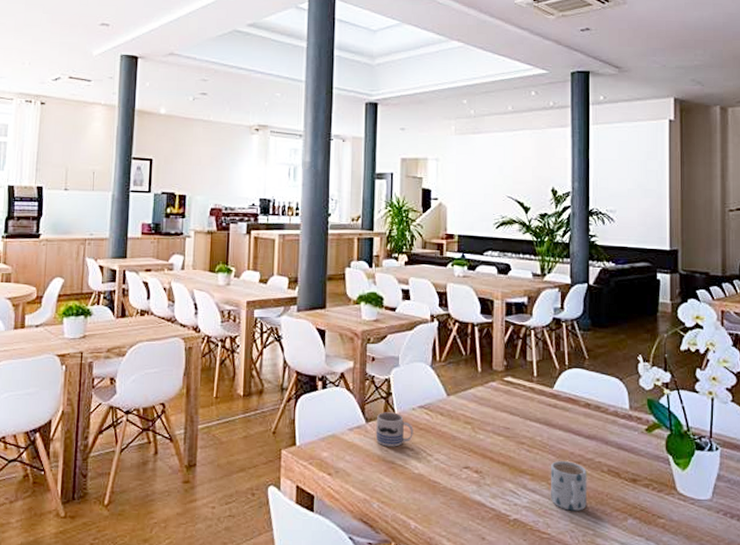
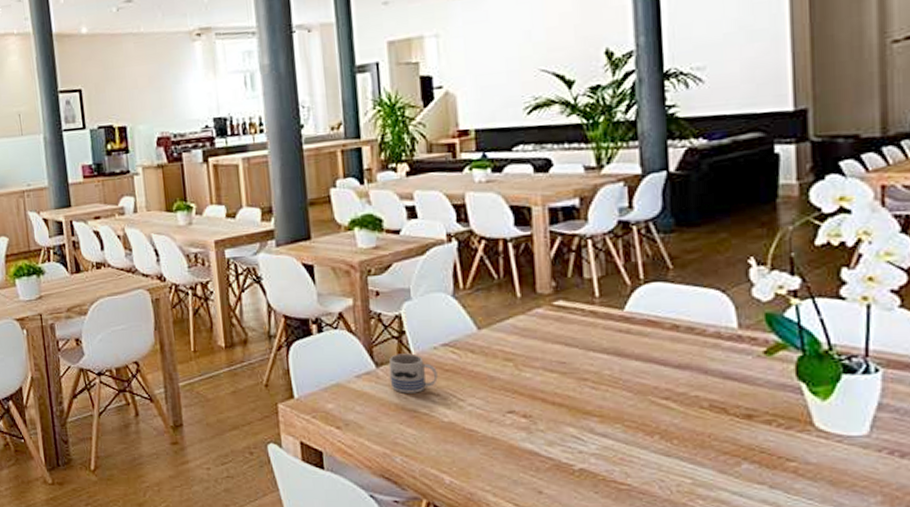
mug: present [551,461,587,511] -> none [627,398,681,457]

